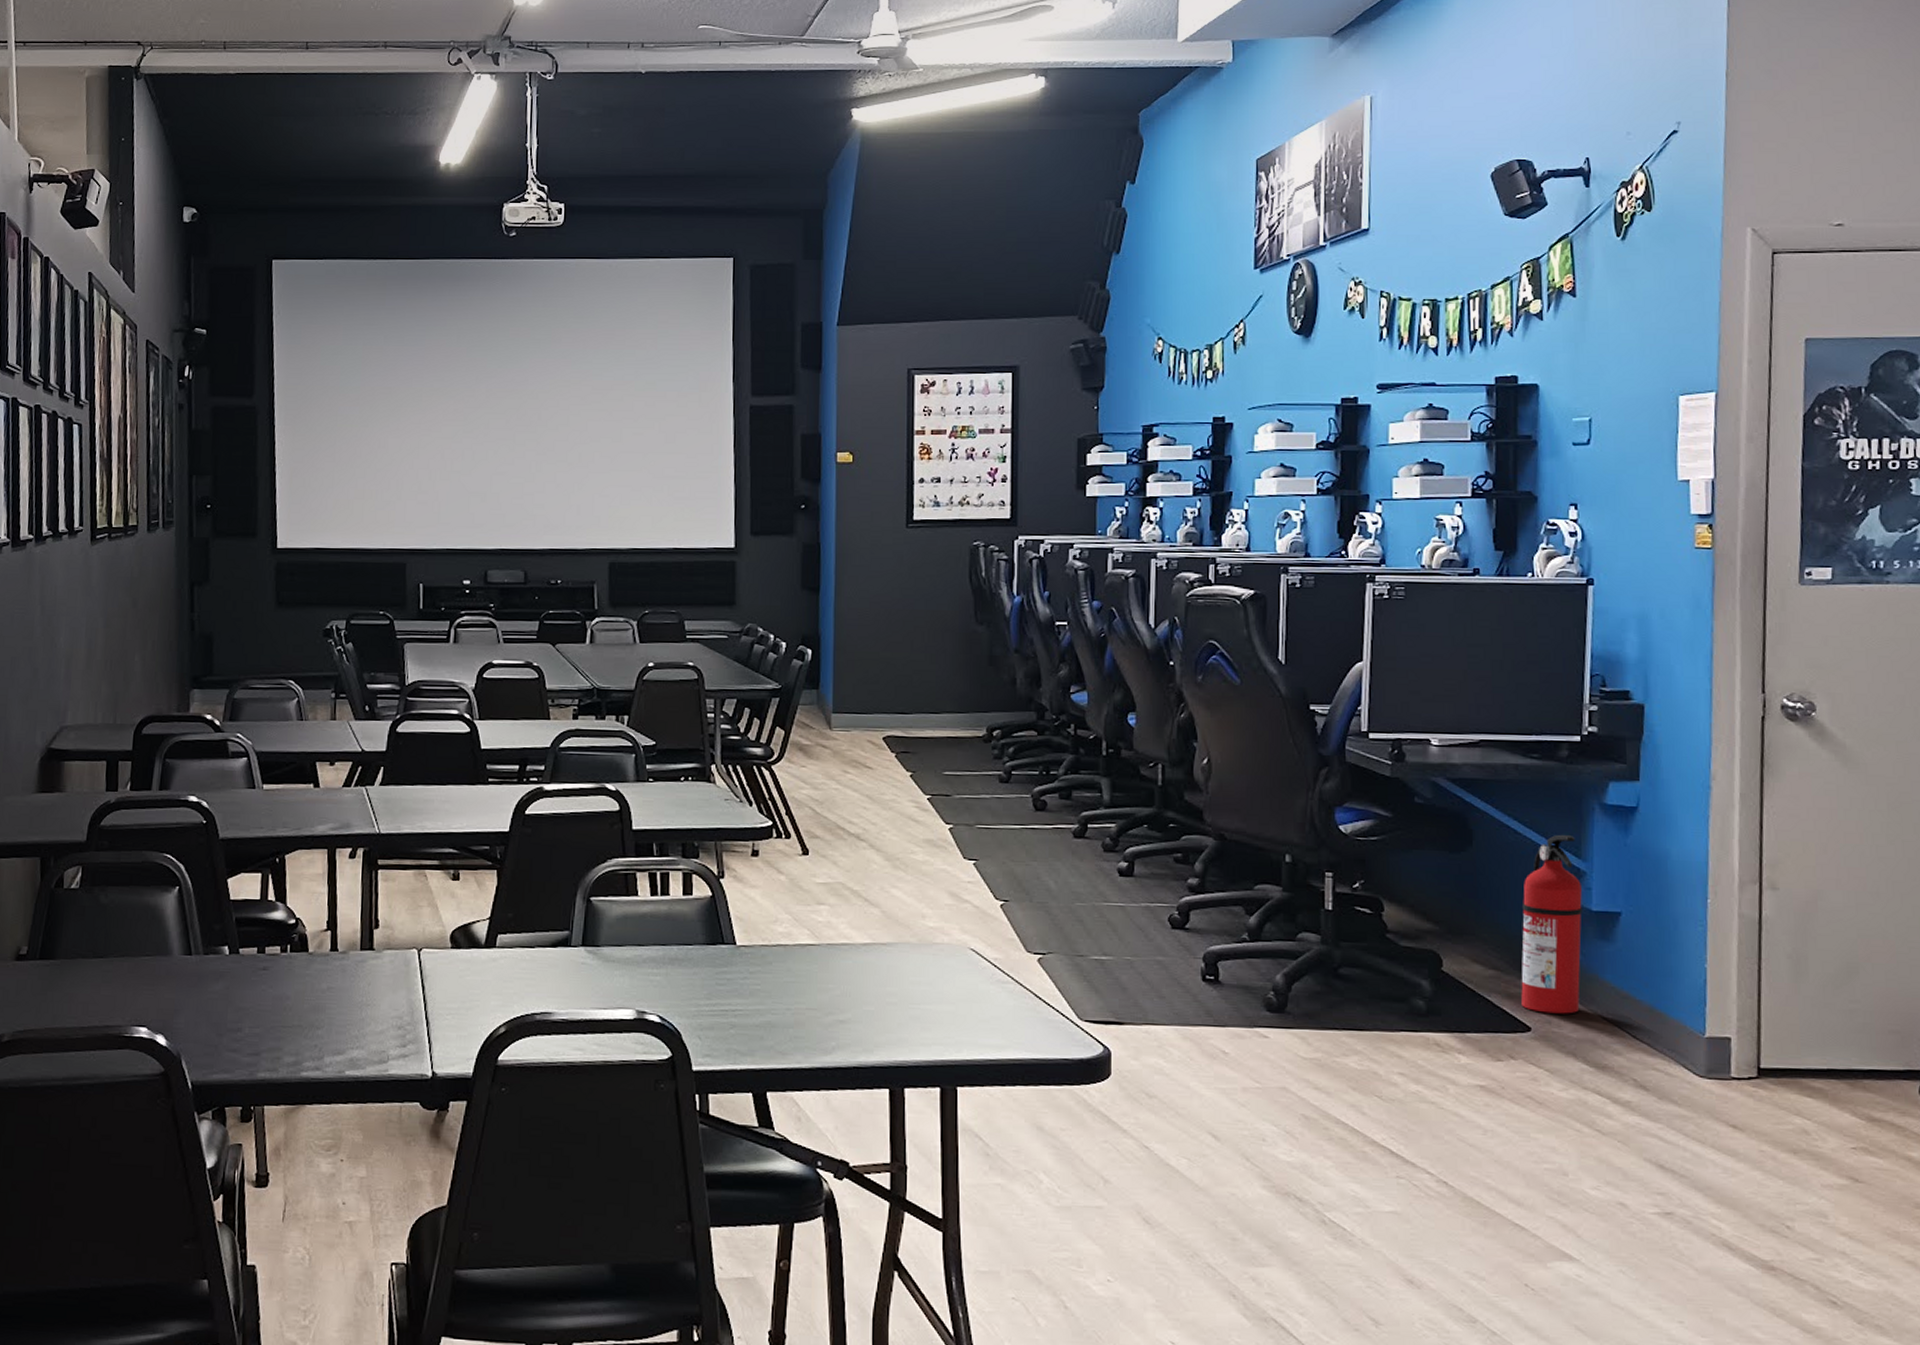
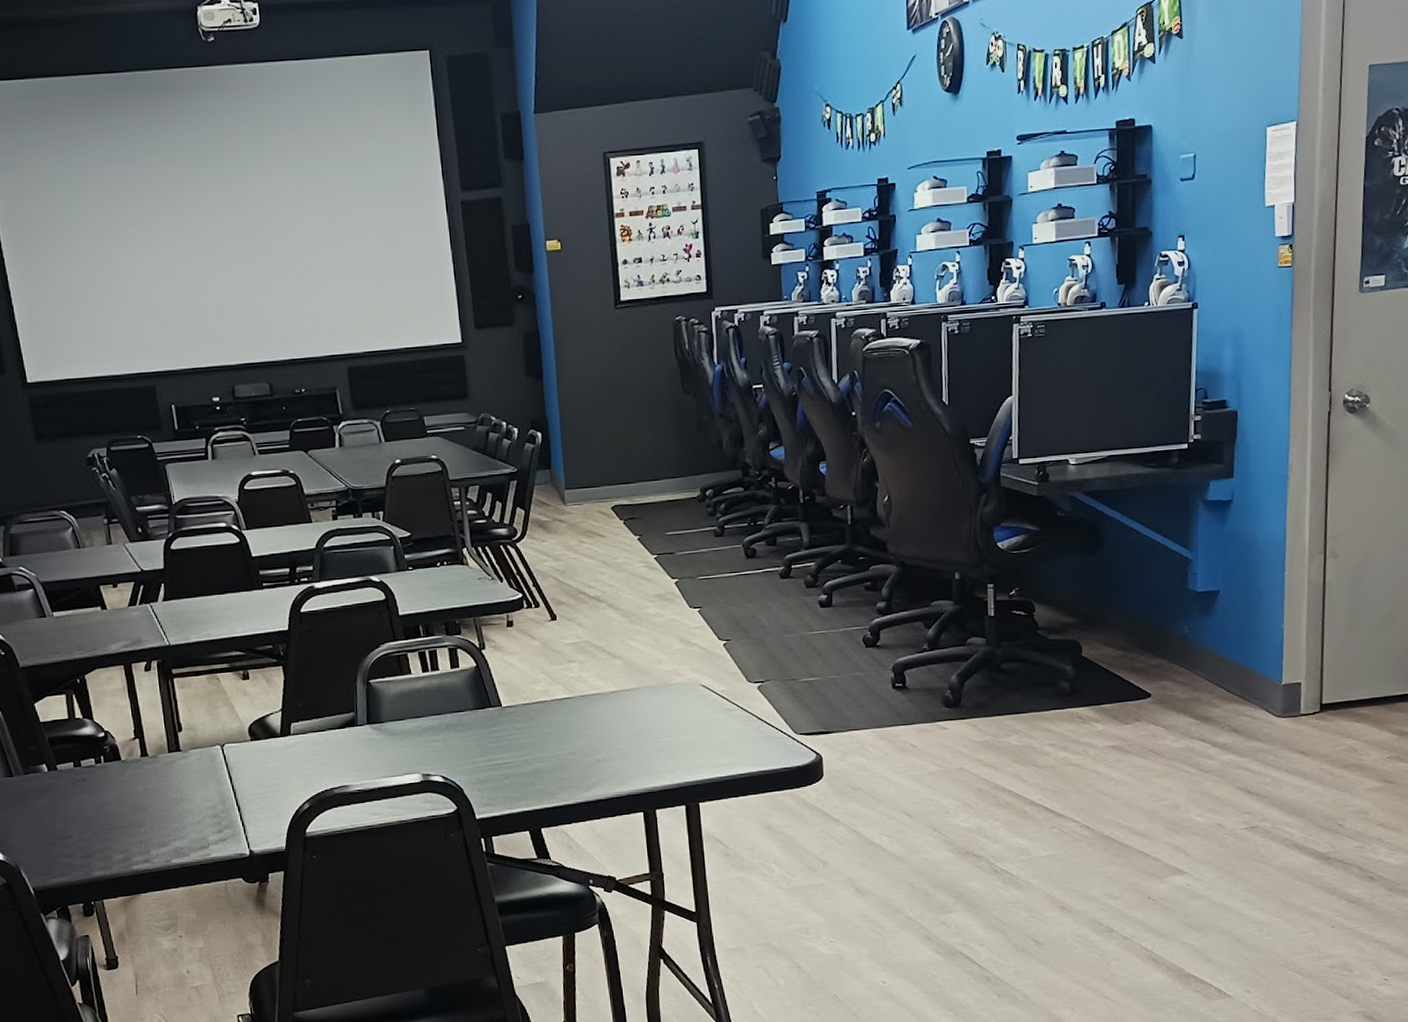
fire extinguisher: present [1521,834,1582,1014] -> none [1143,529,1190,681]

